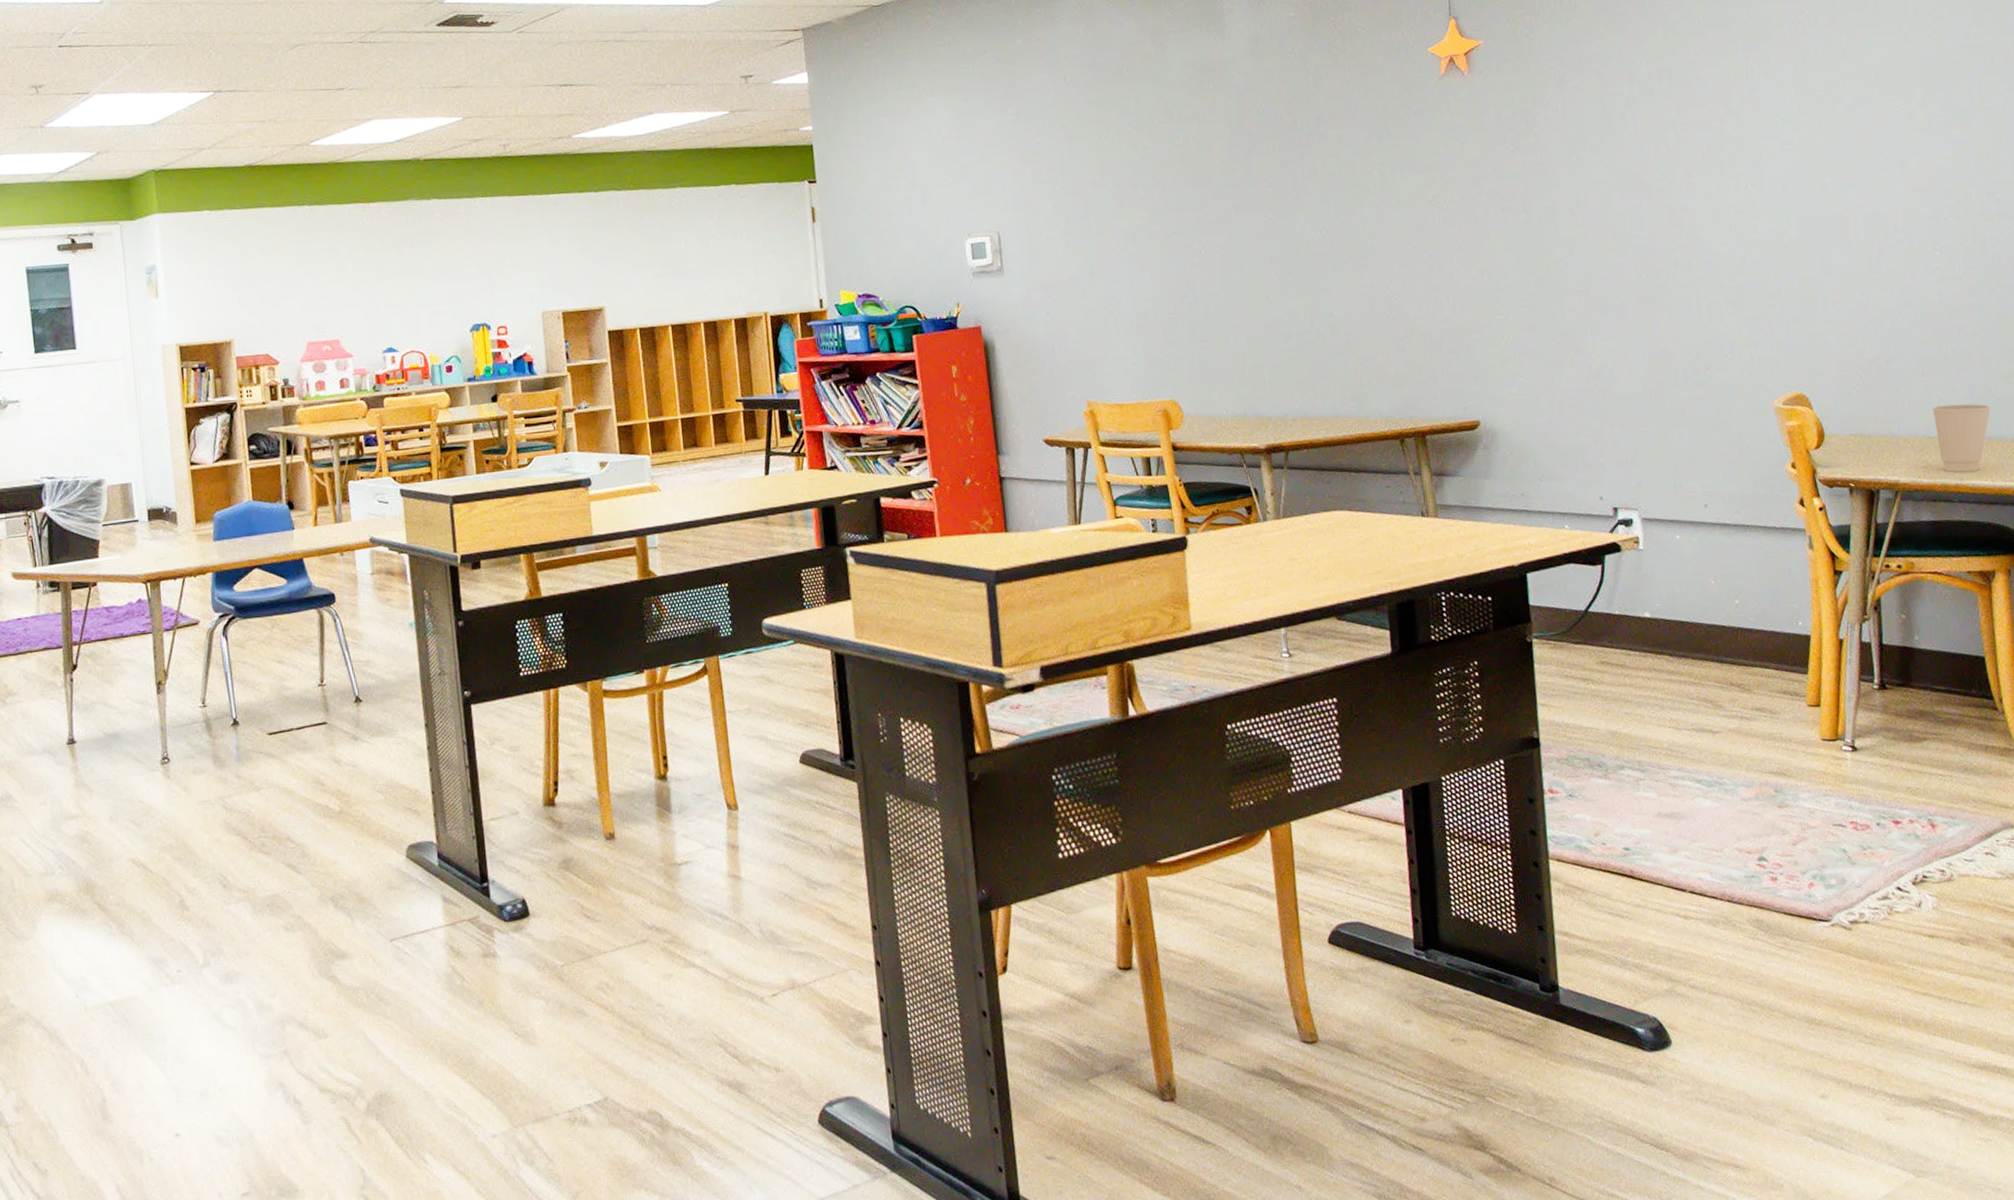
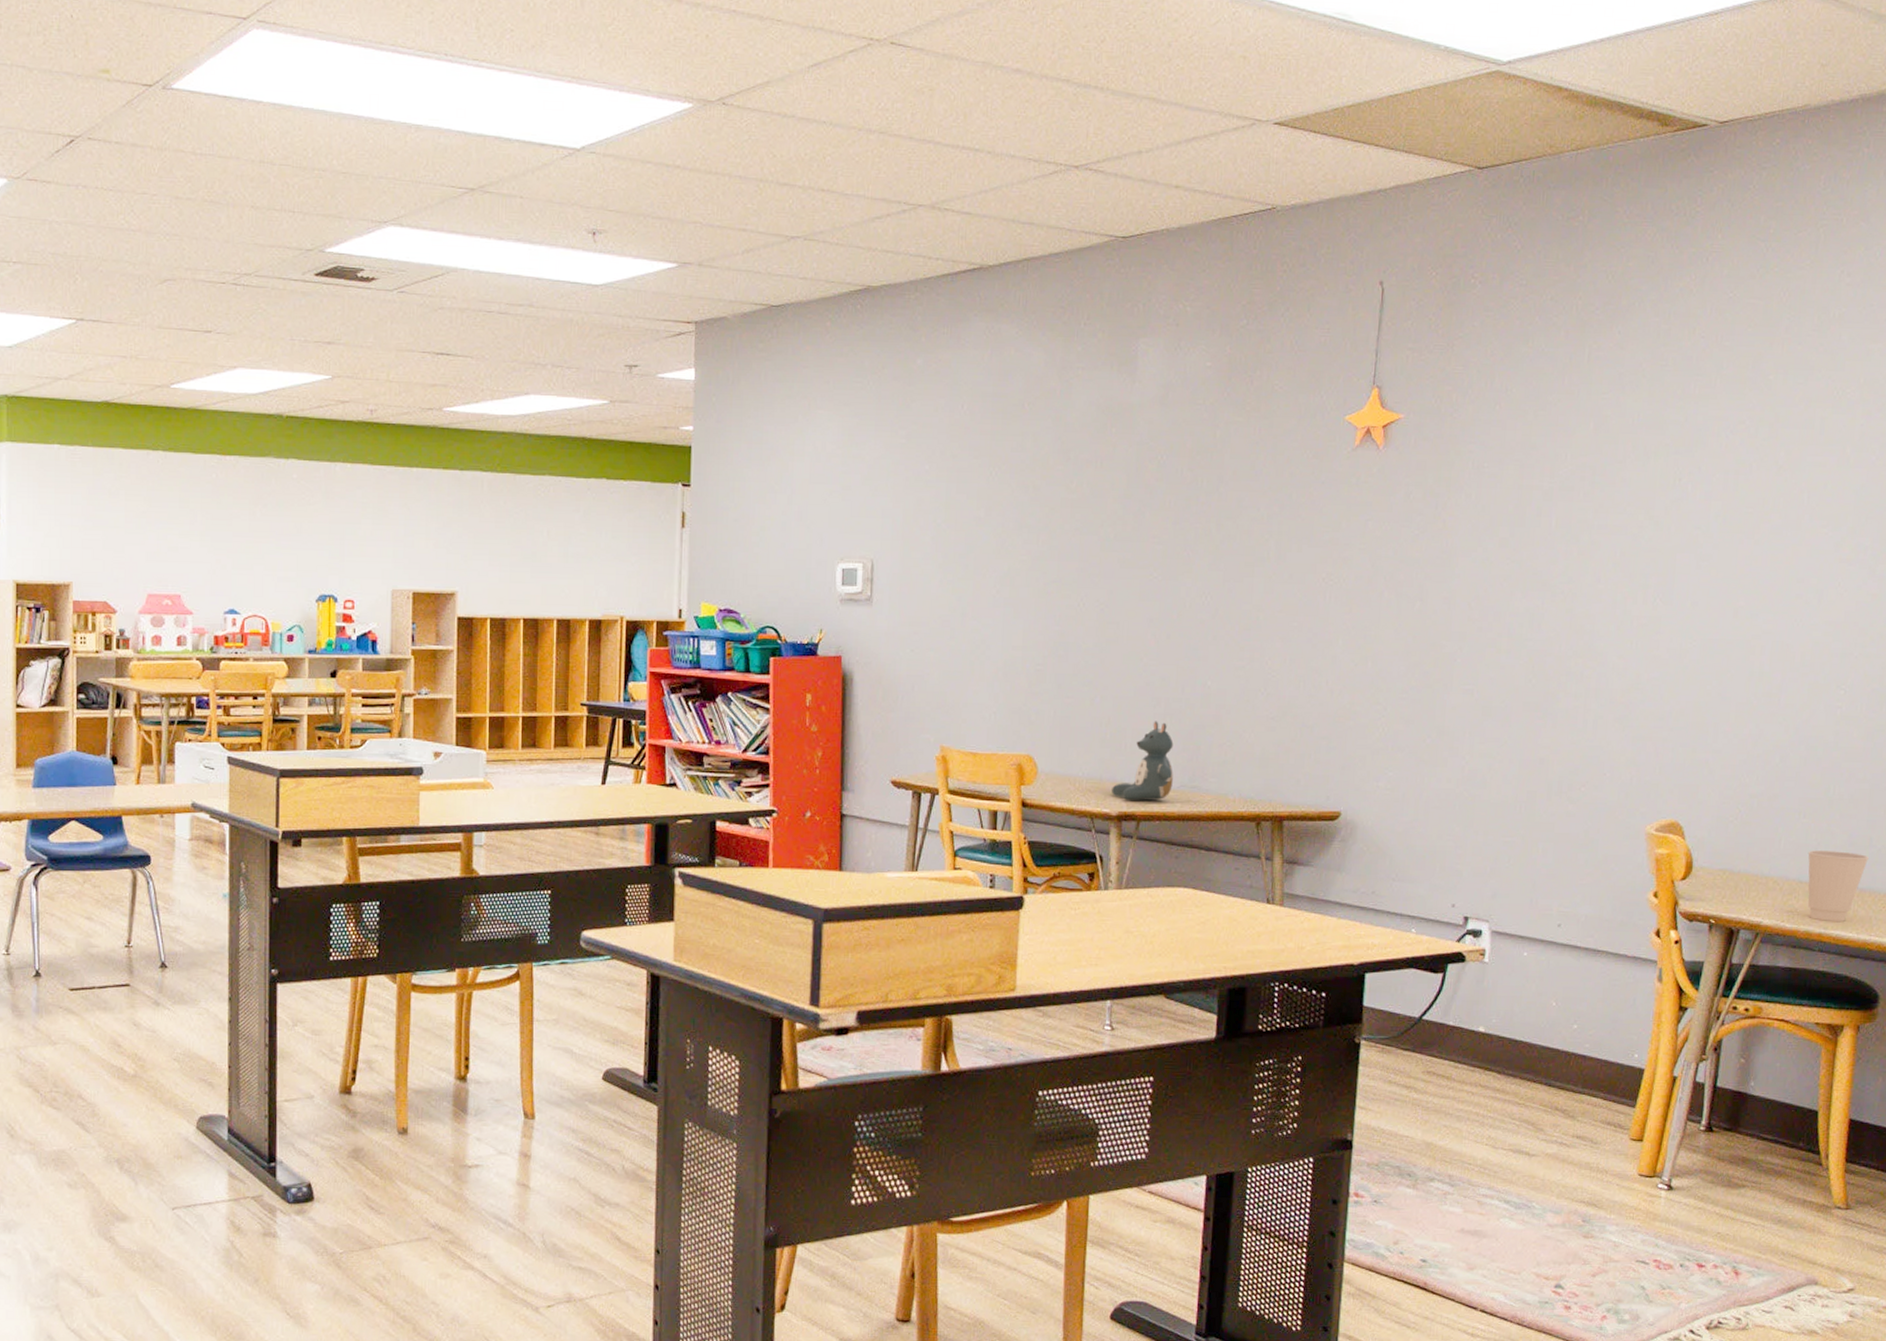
stuffed animal: none [1257,354,1315,434] -> present [1112,721,1174,801]

